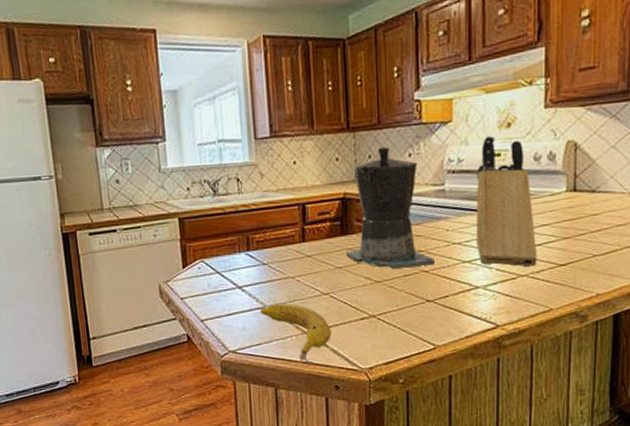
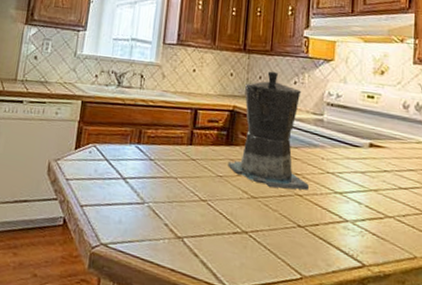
fruit: present [260,304,331,366] -> none [138,202,204,275]
knife block: present [476,136,538,268] -> none [348,79,404,210]

